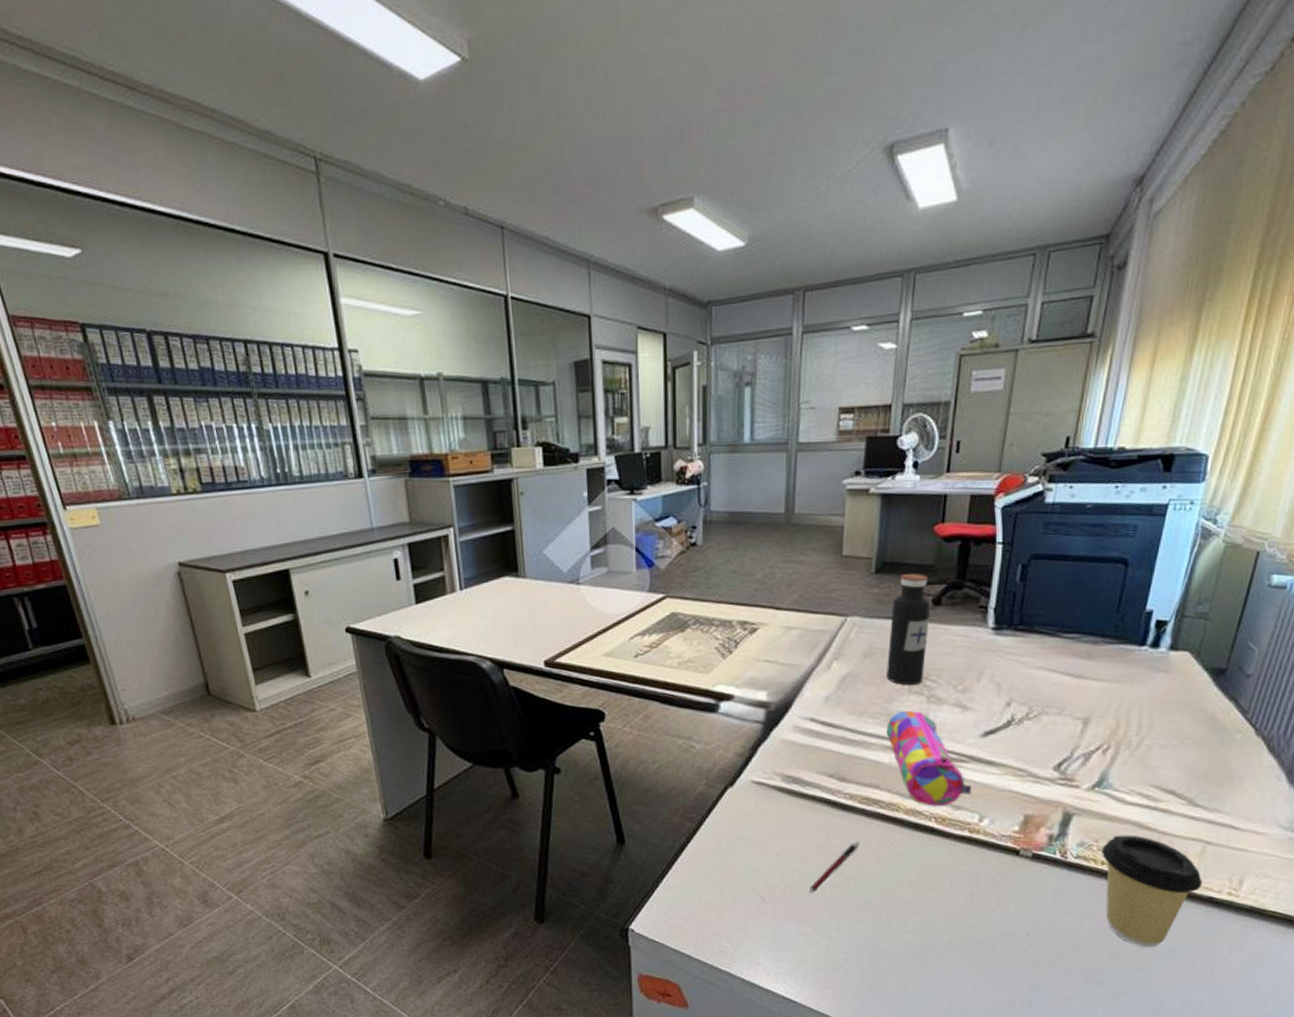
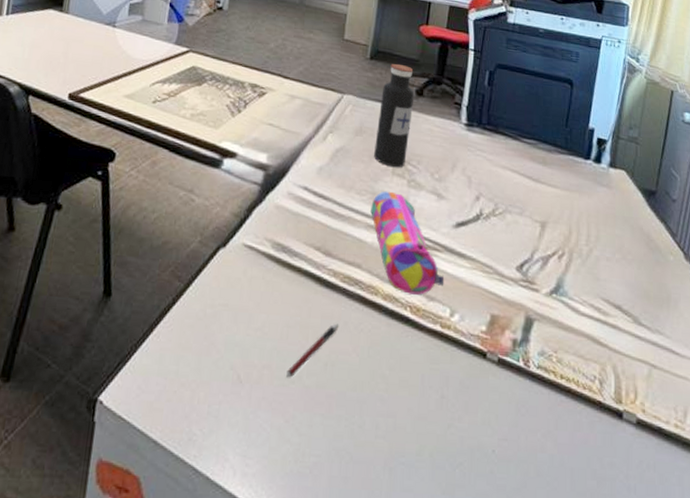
coffee cup: present [1102,835,1202,948] -> none [561,347,651,482]

